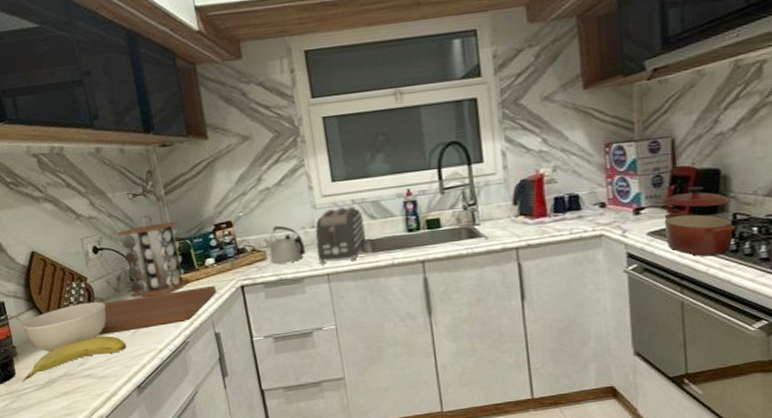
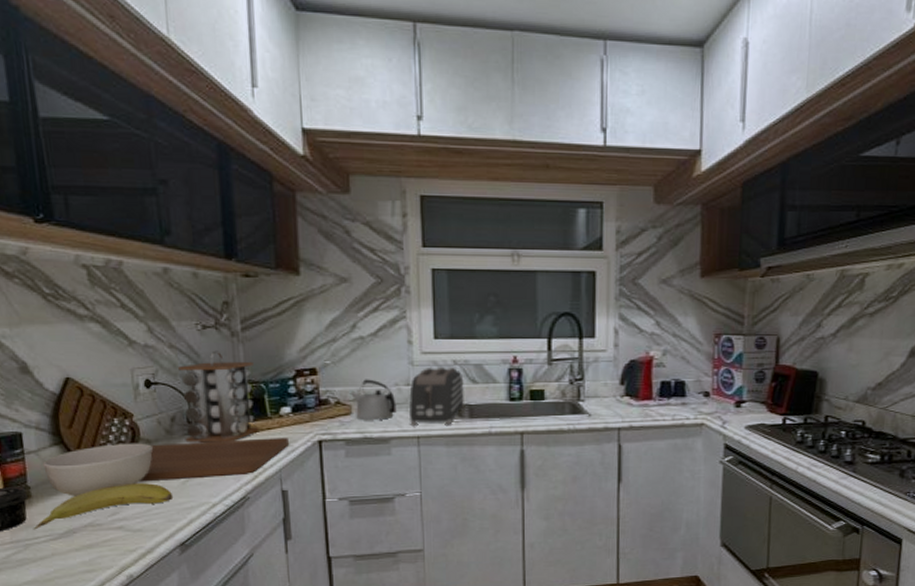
saucepan: present [662,186,736,257] -> none [762,386,827,455]

